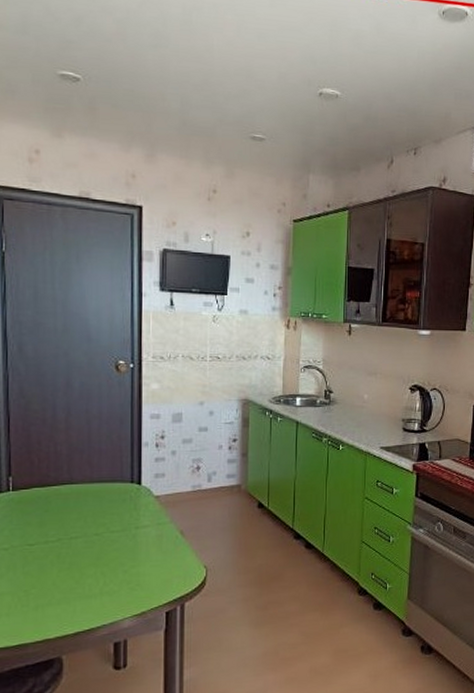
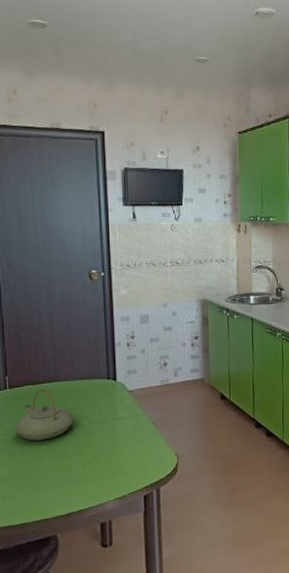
teapot: none [17,493,89,551] -> present [15,390,74,441]

